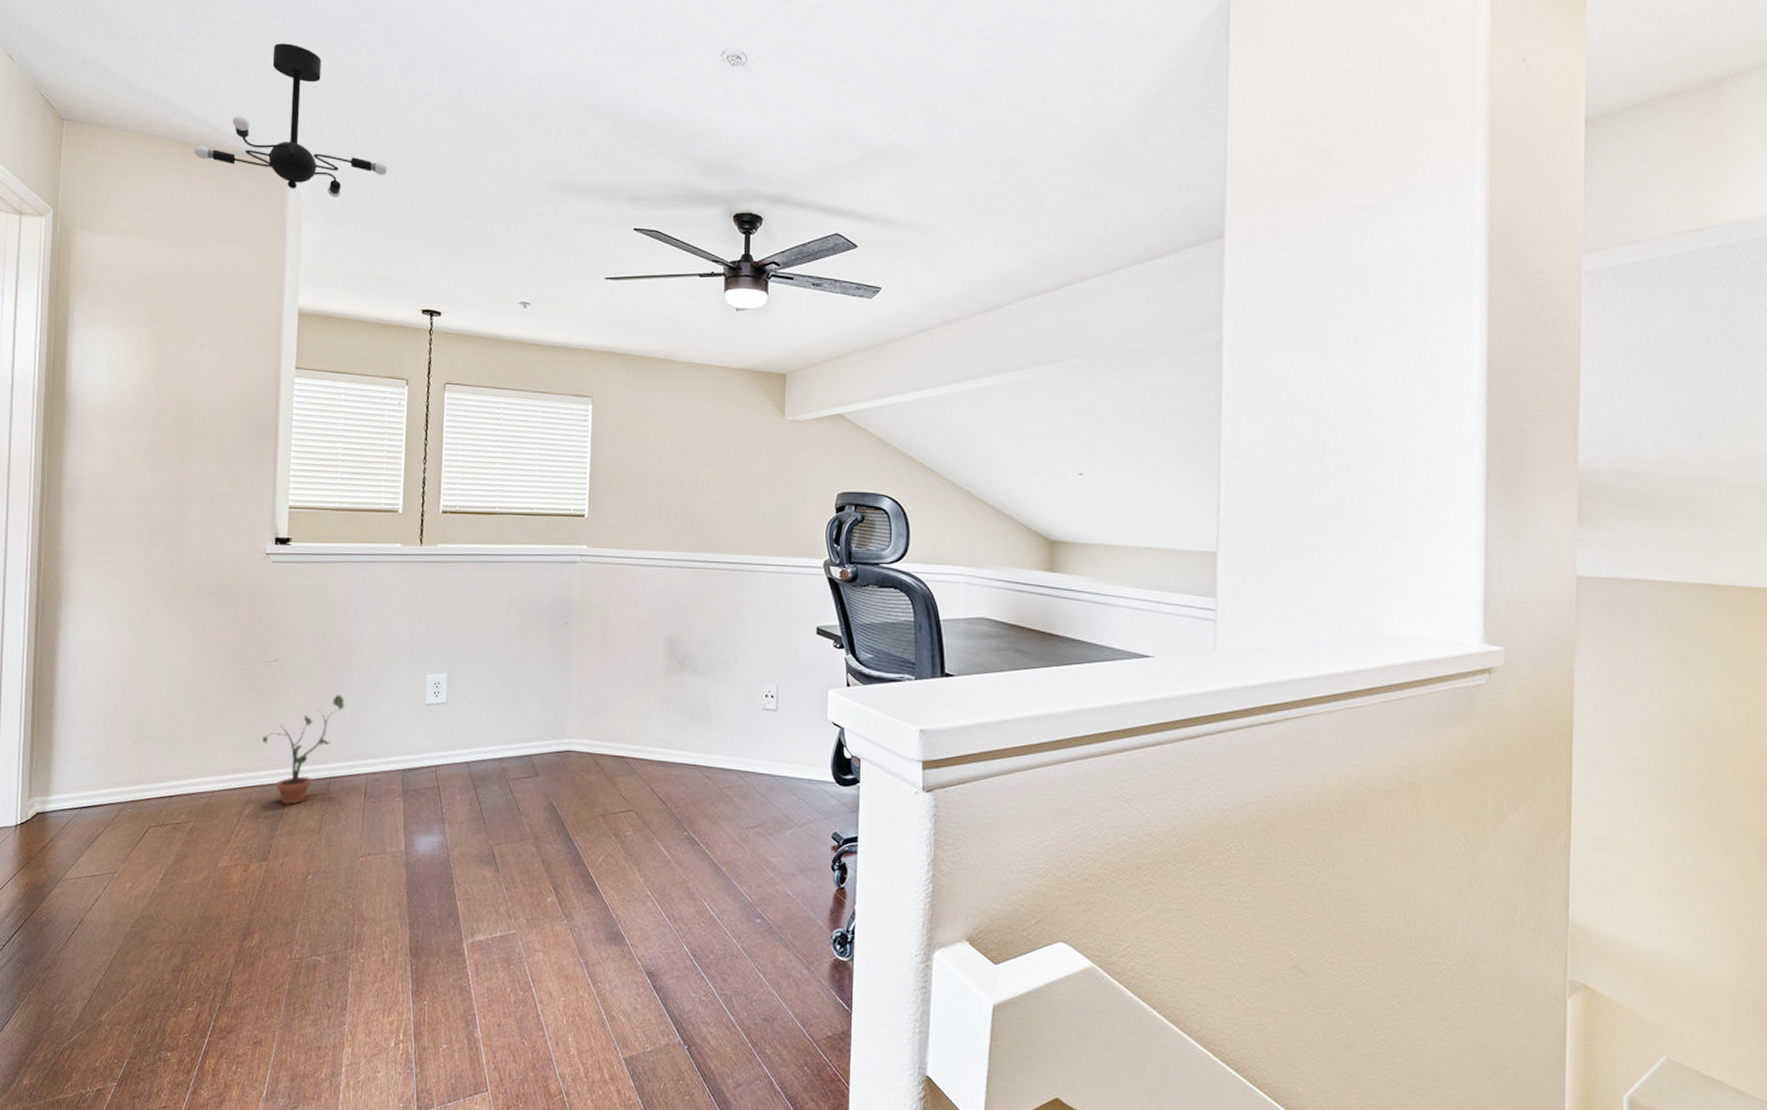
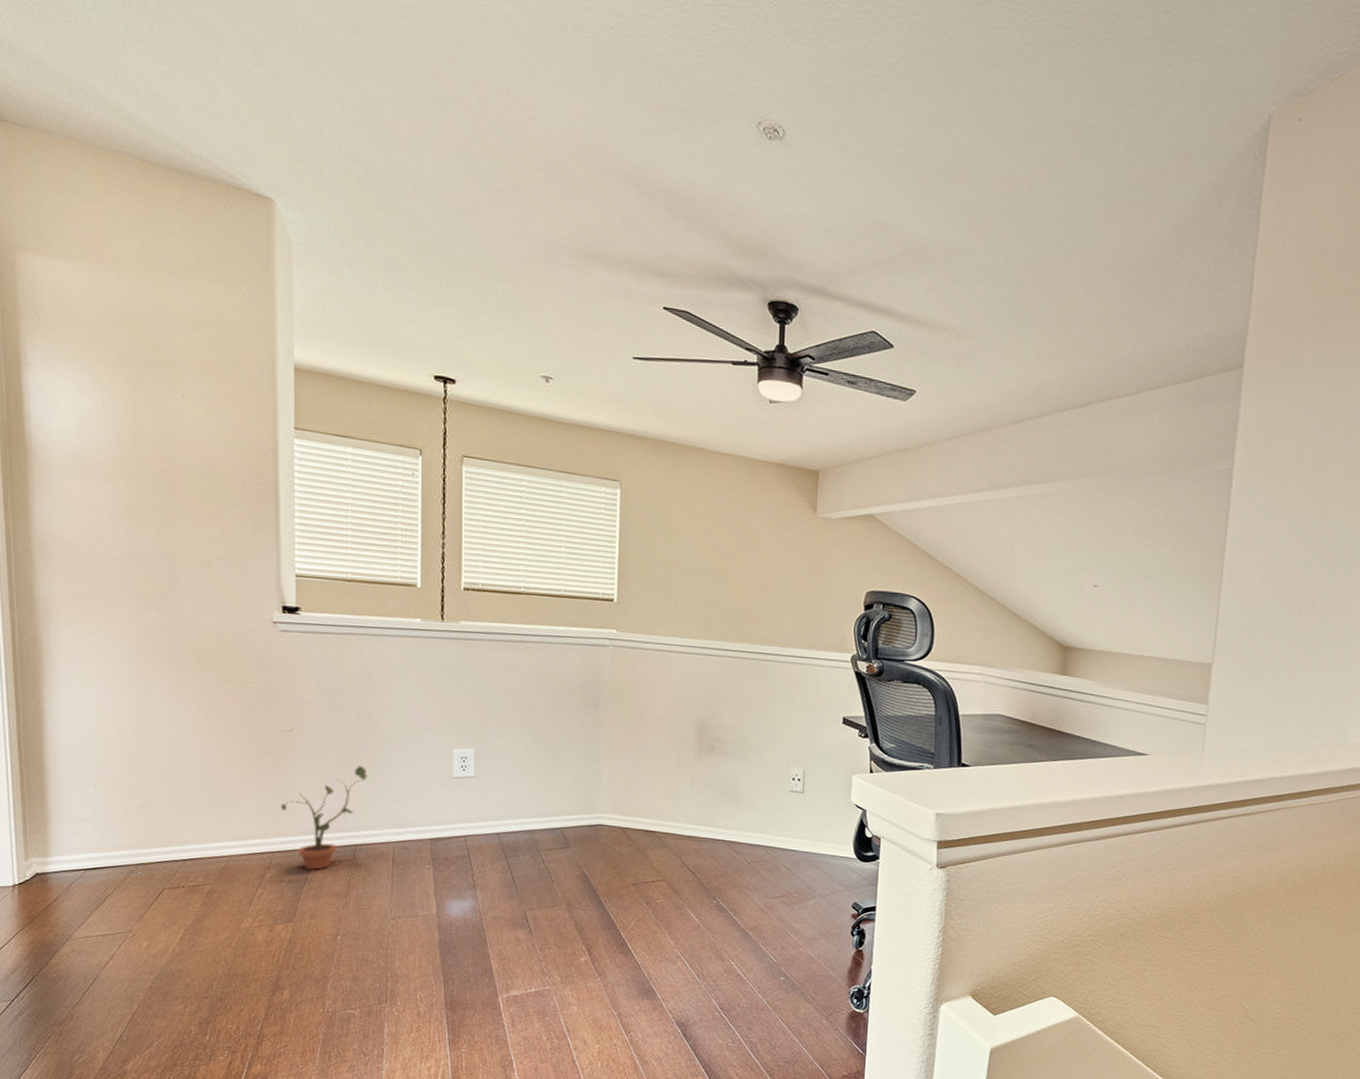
ceiling light fixture: present [194,43,388,197] -> none [158,54,390,242]

